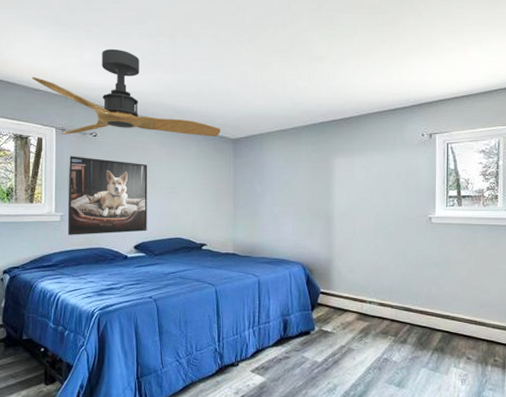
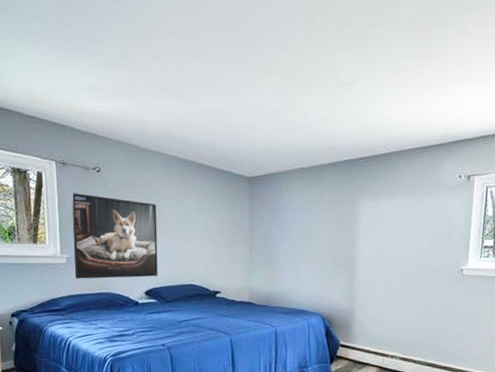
ceiling fan: present [32,48,221,137] -> none [26,69,236,175]

